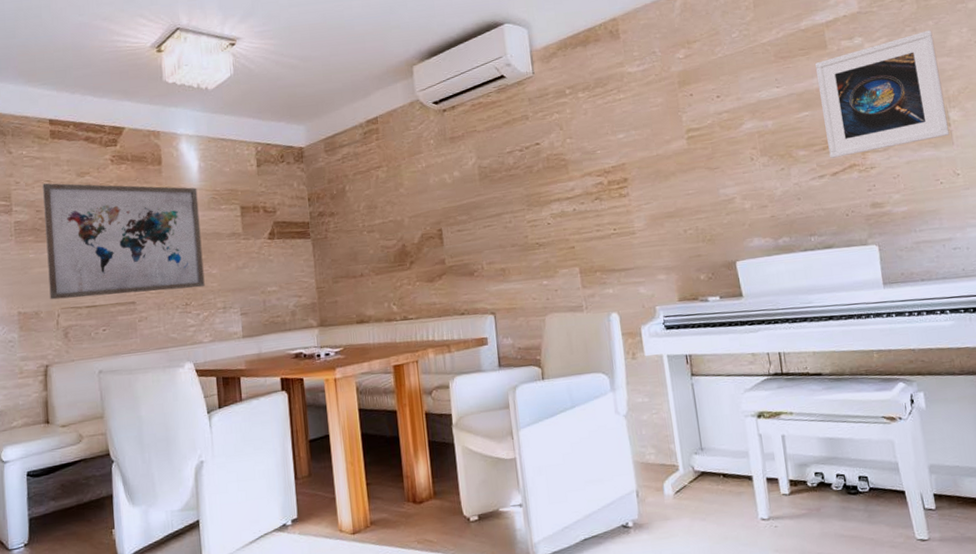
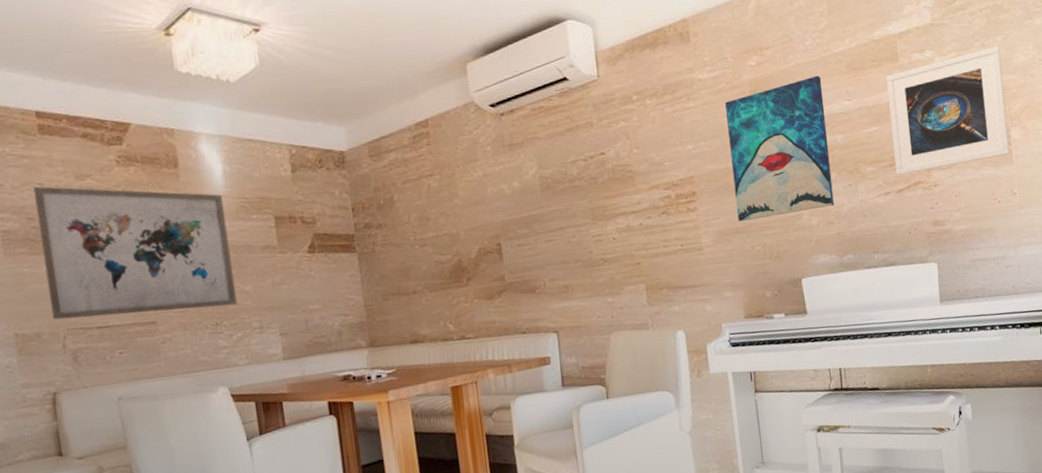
wall art: none [655,65,767,207] -> present [725,75,834,222]

